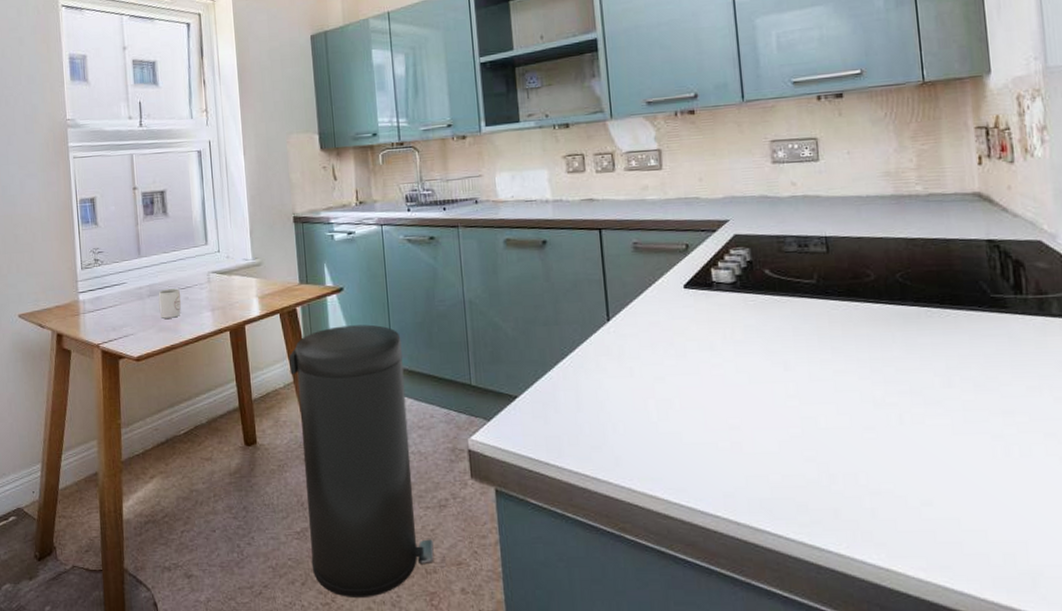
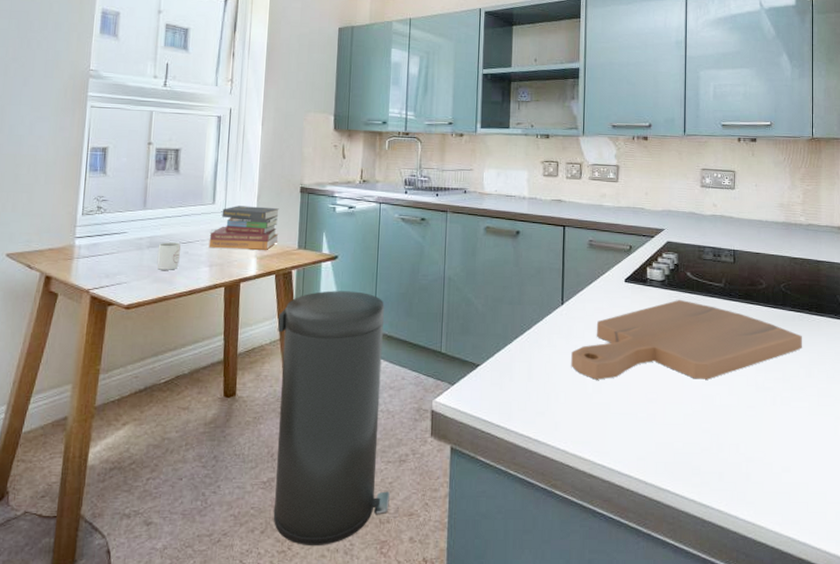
books: none [207,242,278,292] -> present [209,206,279,250]
cutting board: none [626,303,935,406] -> present [571,299,802,380]

